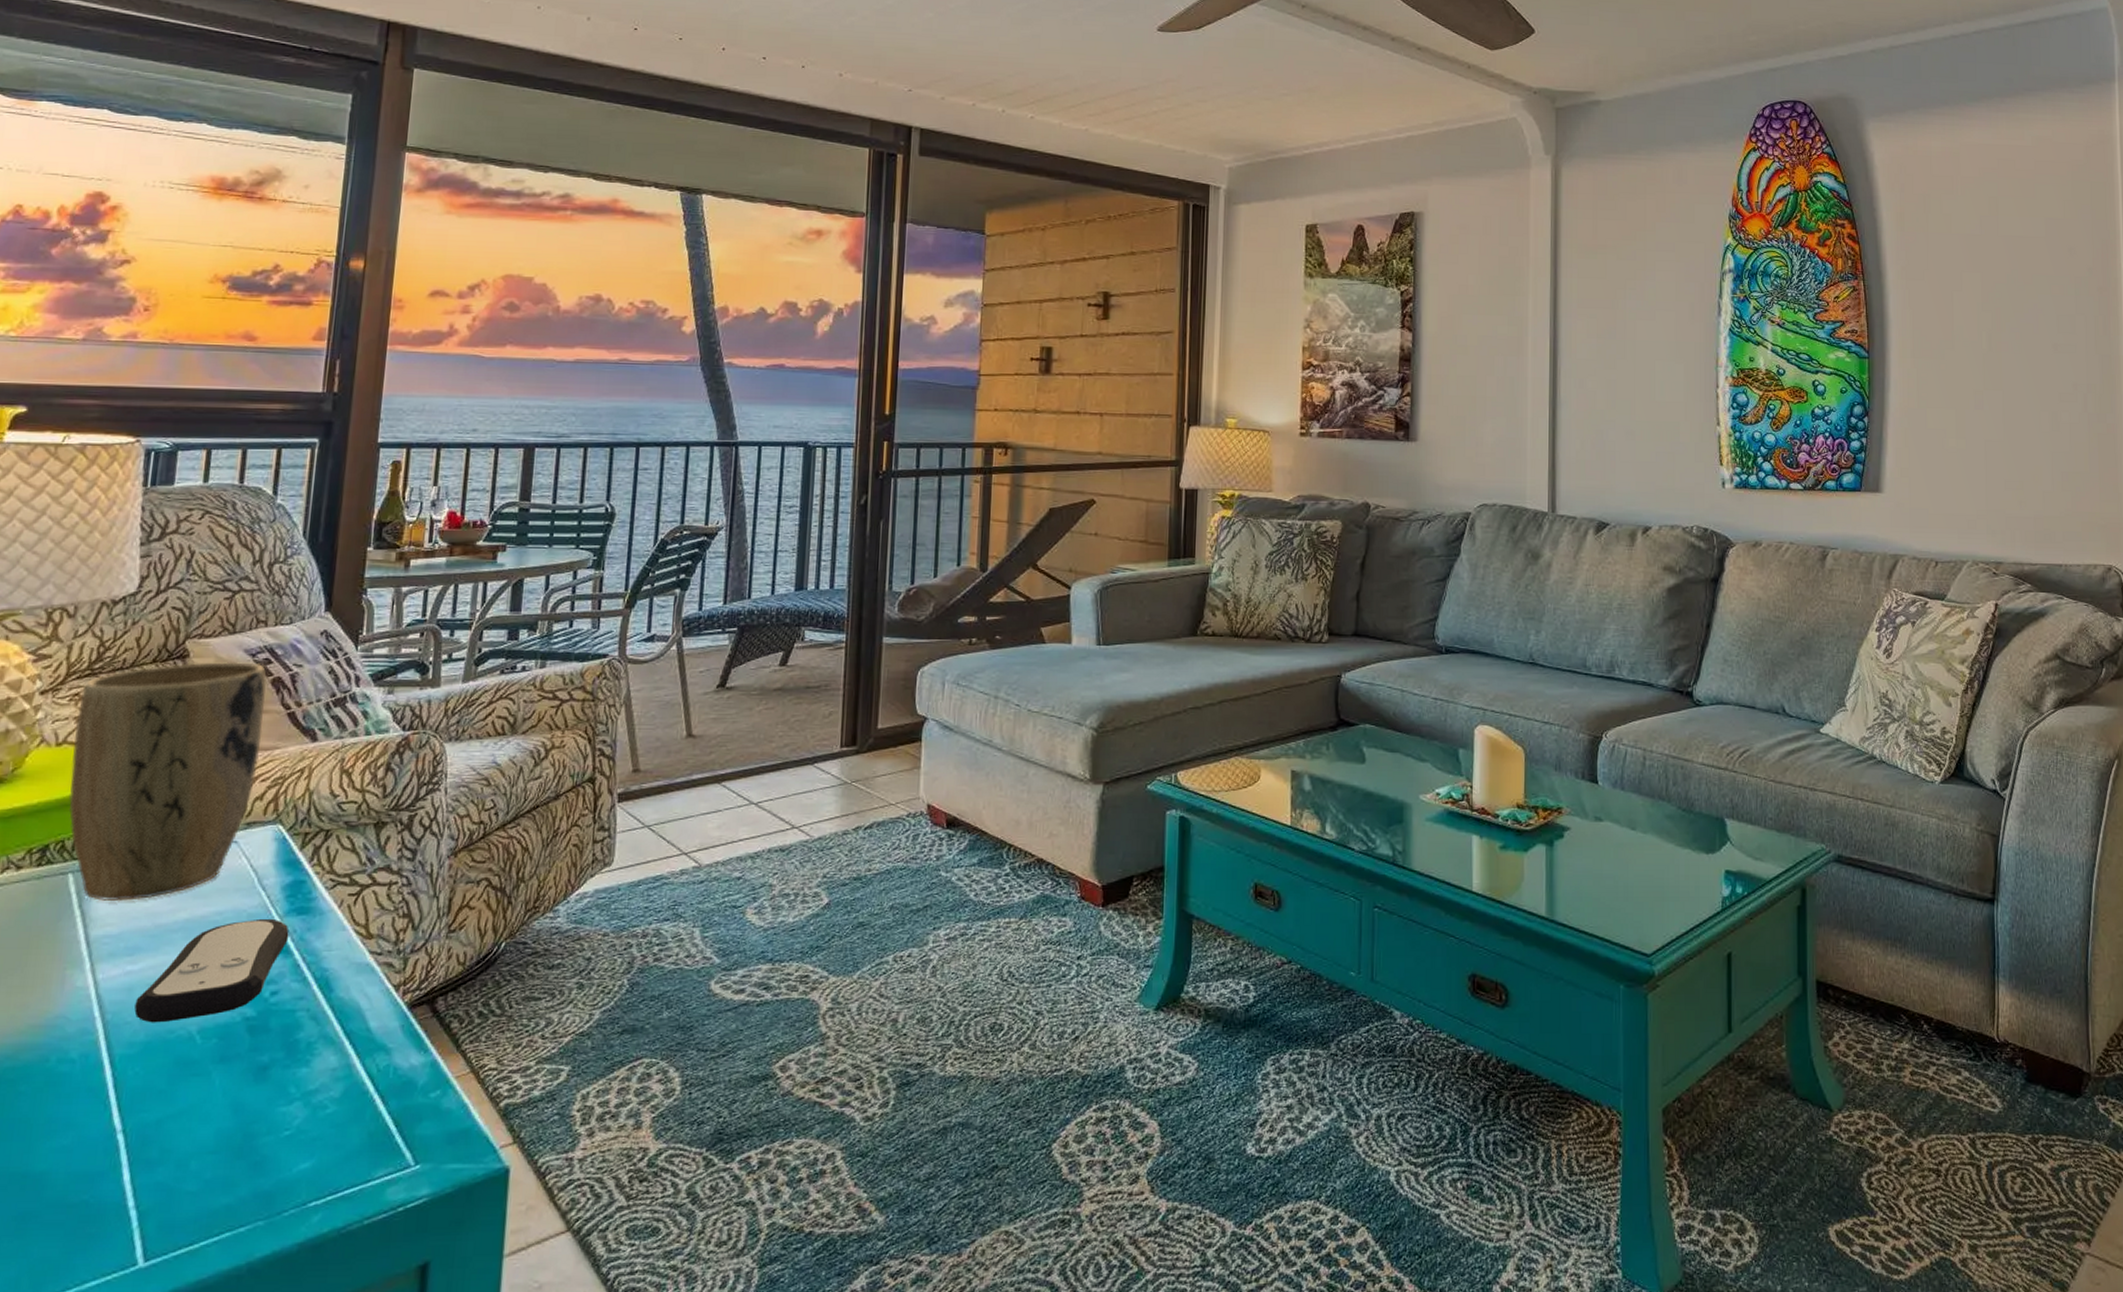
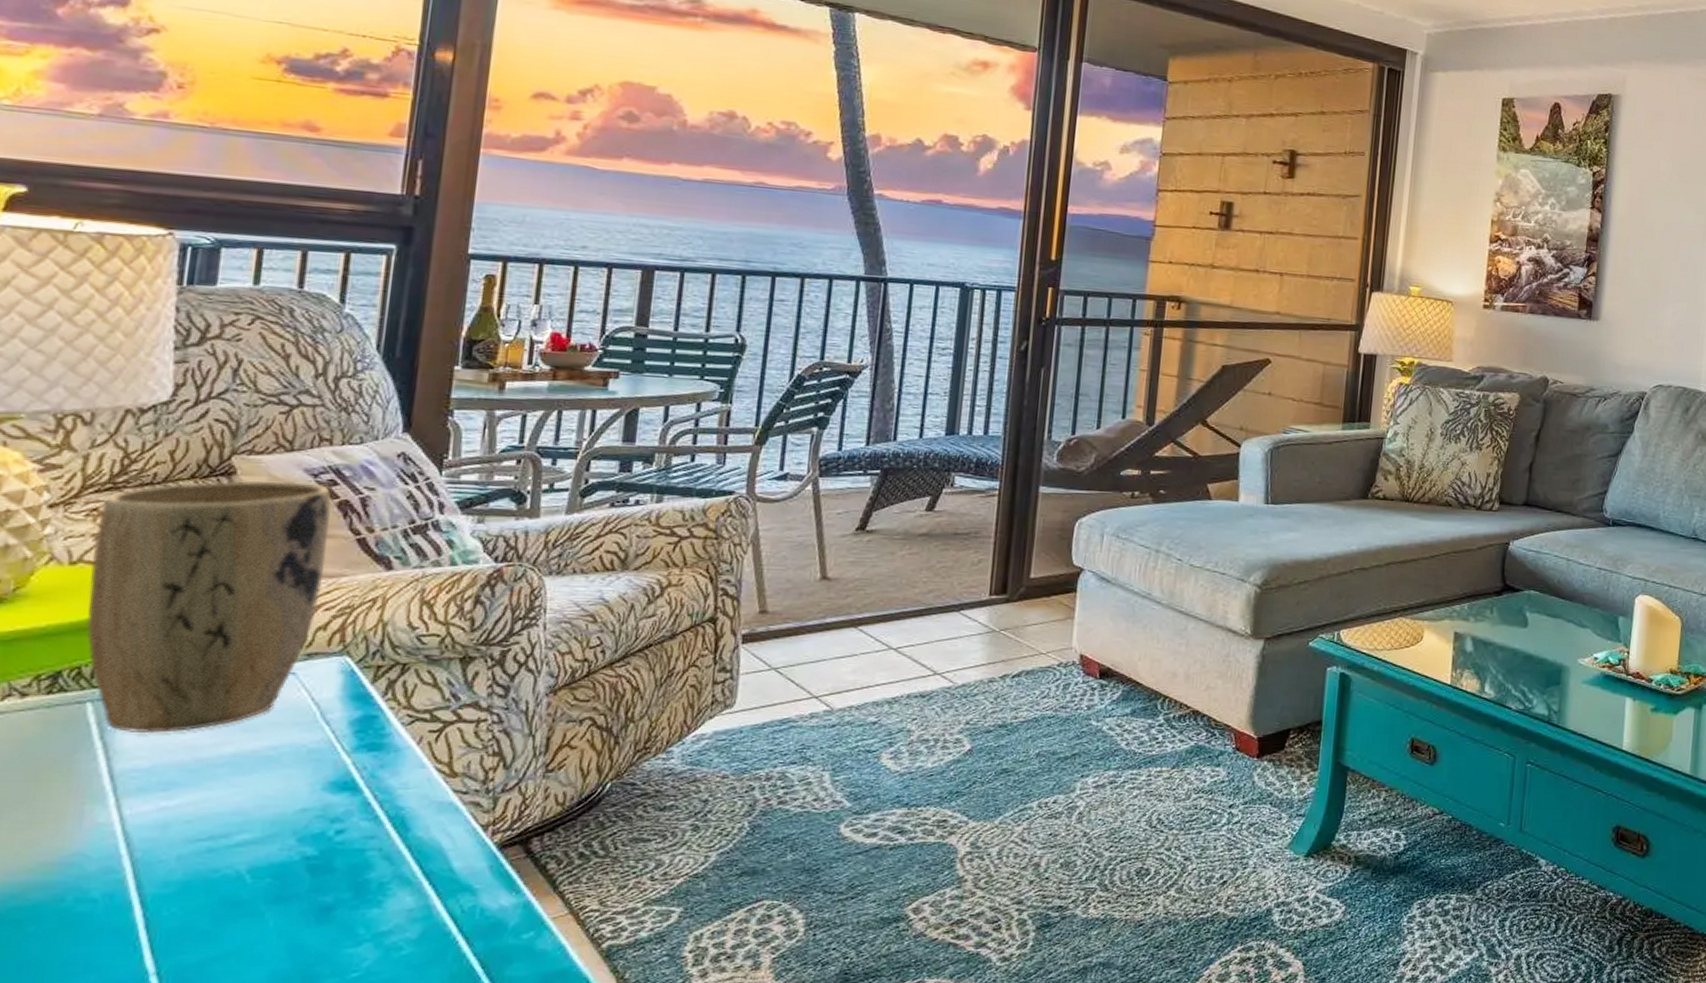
remote control: present [134,918,289,1023] -> none [170,754,358,862]

